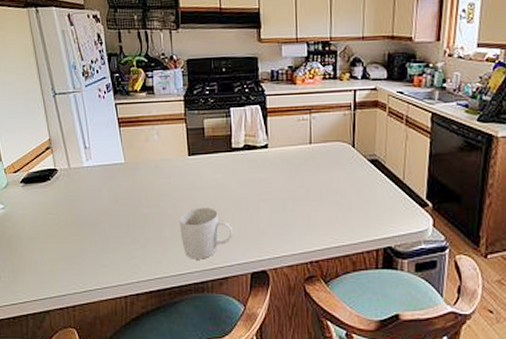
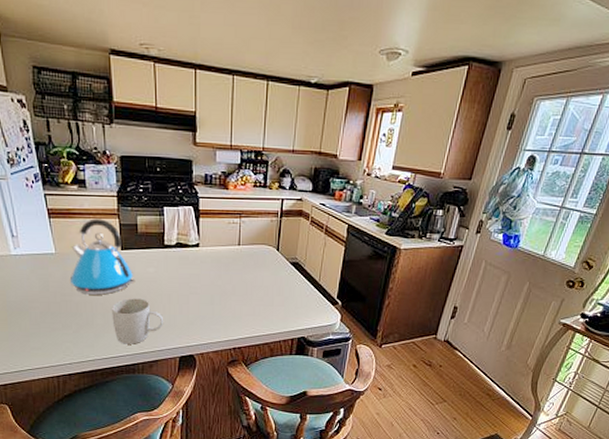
kettle: none [139,124,202,205] -> present [71,218,134,295]

